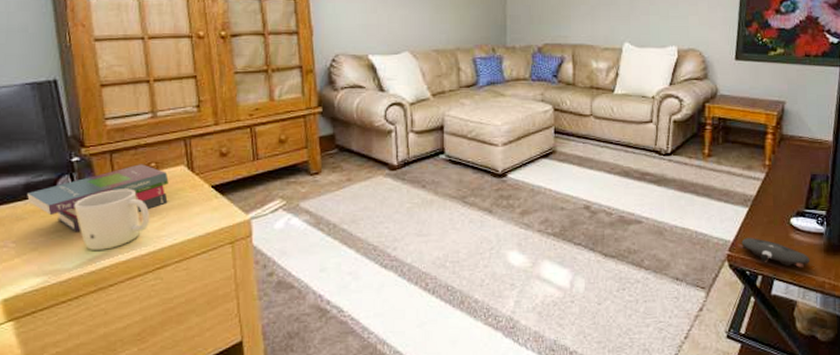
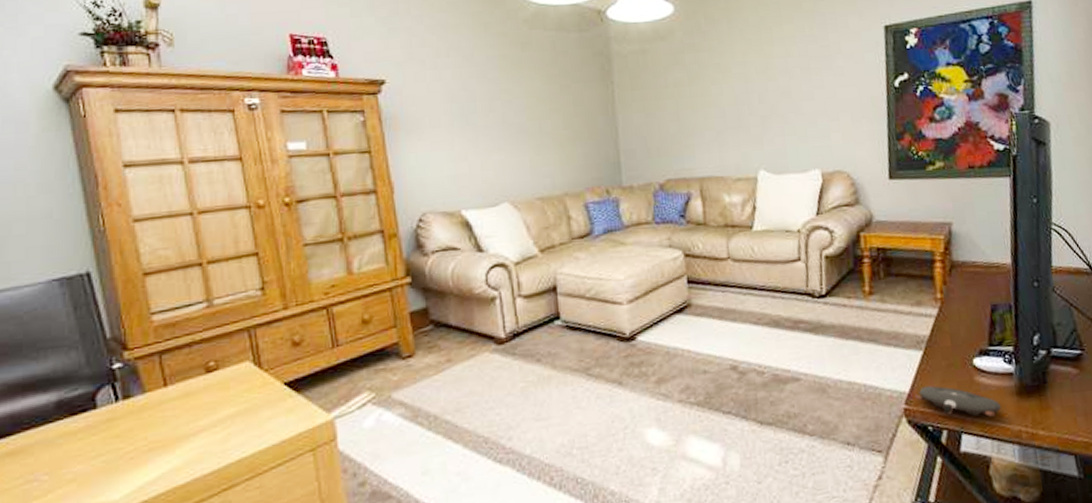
books: present [27,164,169,232] -> none [60,364,232,455]
mug: present [74,189,150,250] -> none [118,395,212,475]

